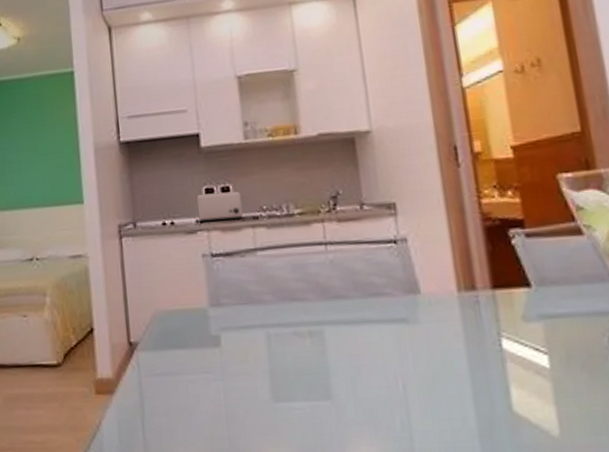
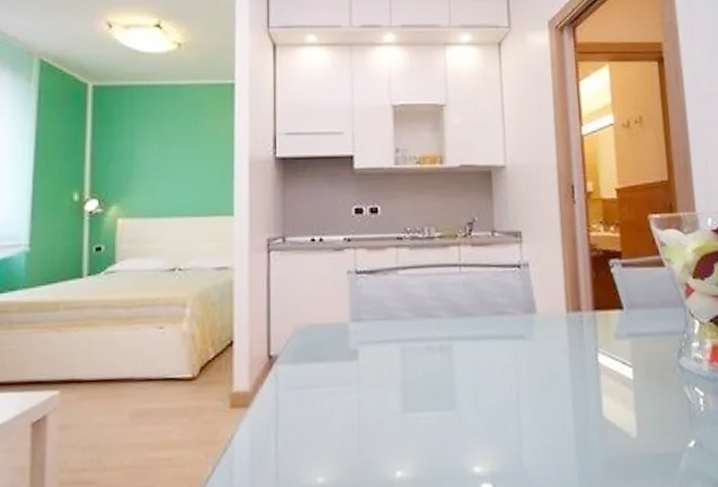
toaster: present [196,191,244,223] -> none [346,212,390,241]

